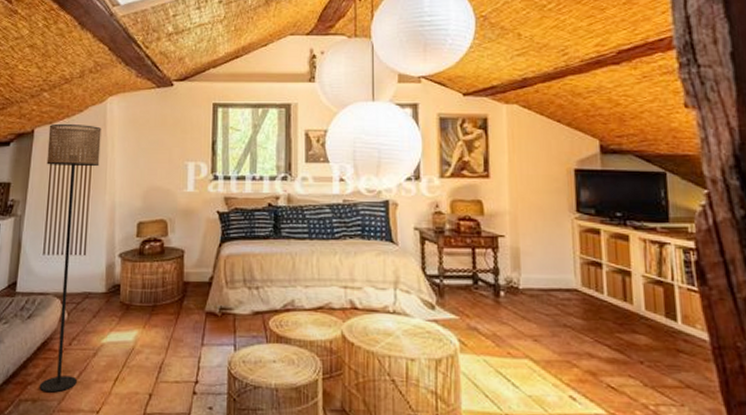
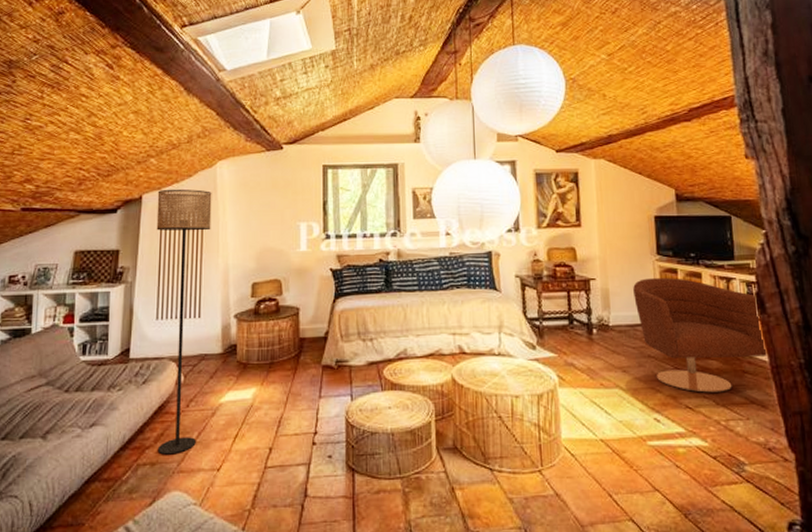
armchair: none [548,238,708,373] -> present [633,278,767,393]

